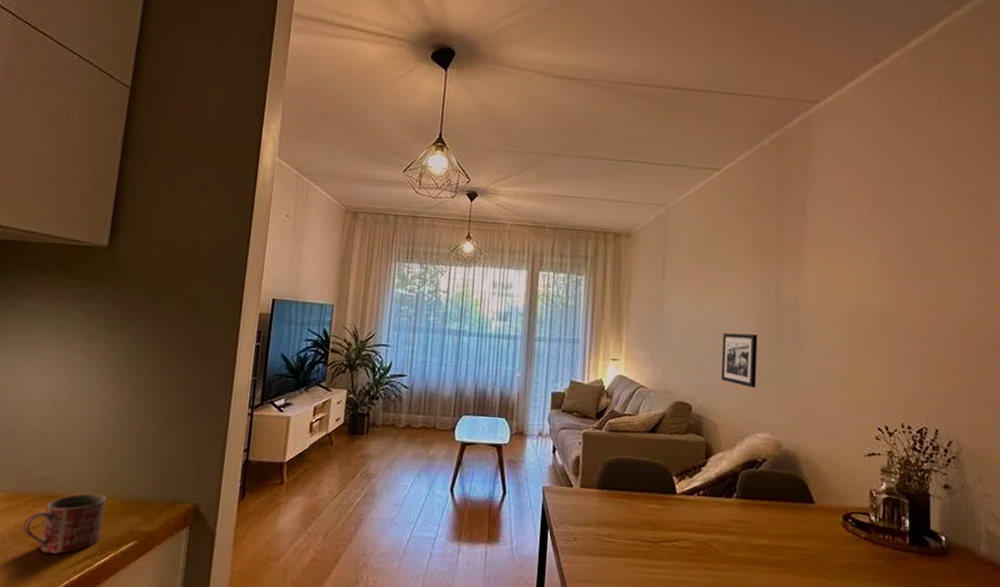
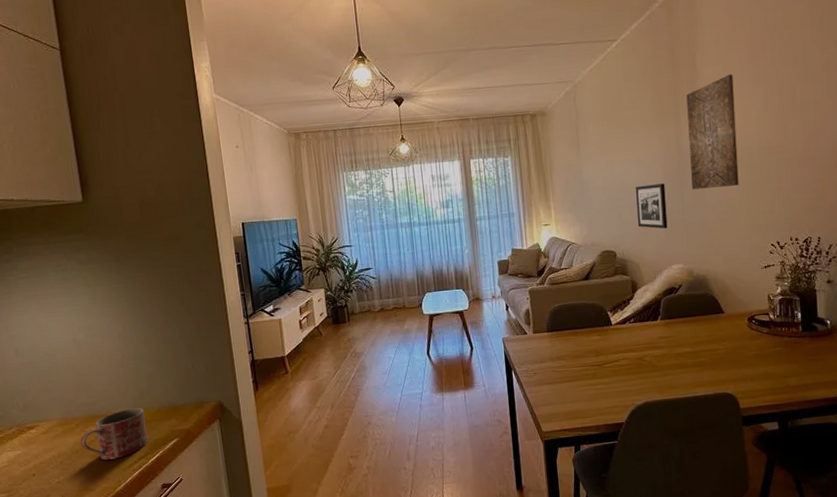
wall art: none [789,225,847,351] -> present [686,74,739,190]

